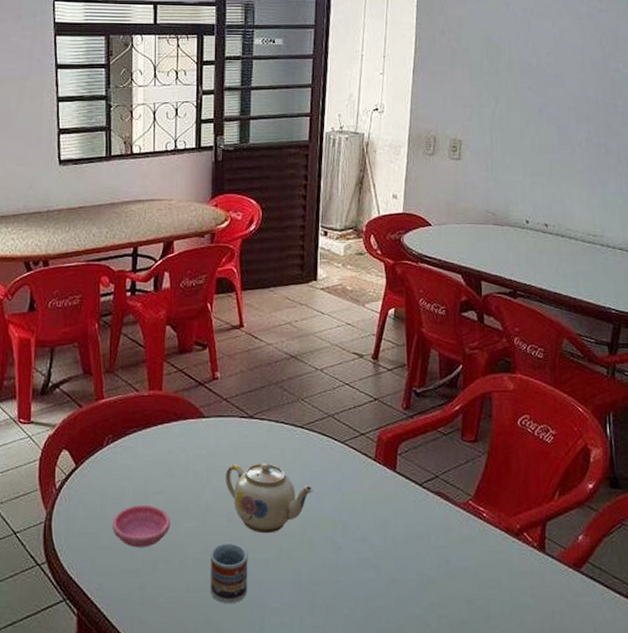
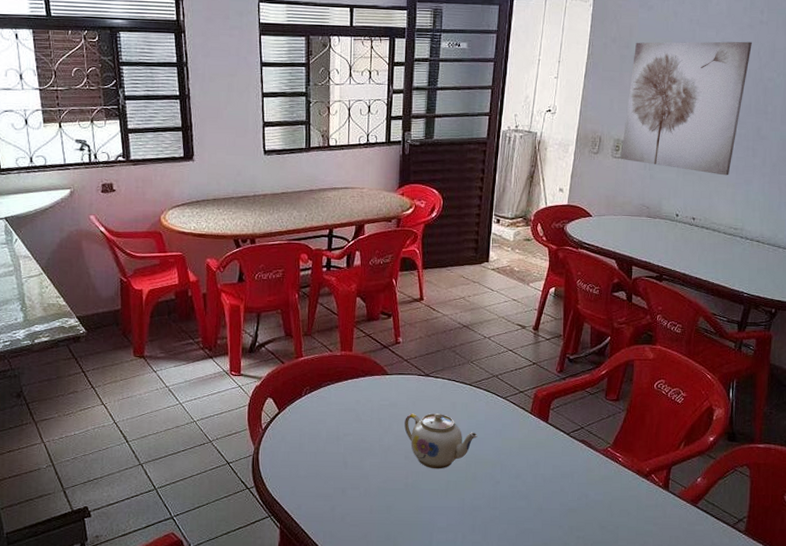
saucer: present [112,504,170,548] -> none [308,443,357,477]
cup: present [210,542,248,603] -> none [389,475,421,522]
wall art: none [458,31,593,176] -> present [620,41,752,176]

